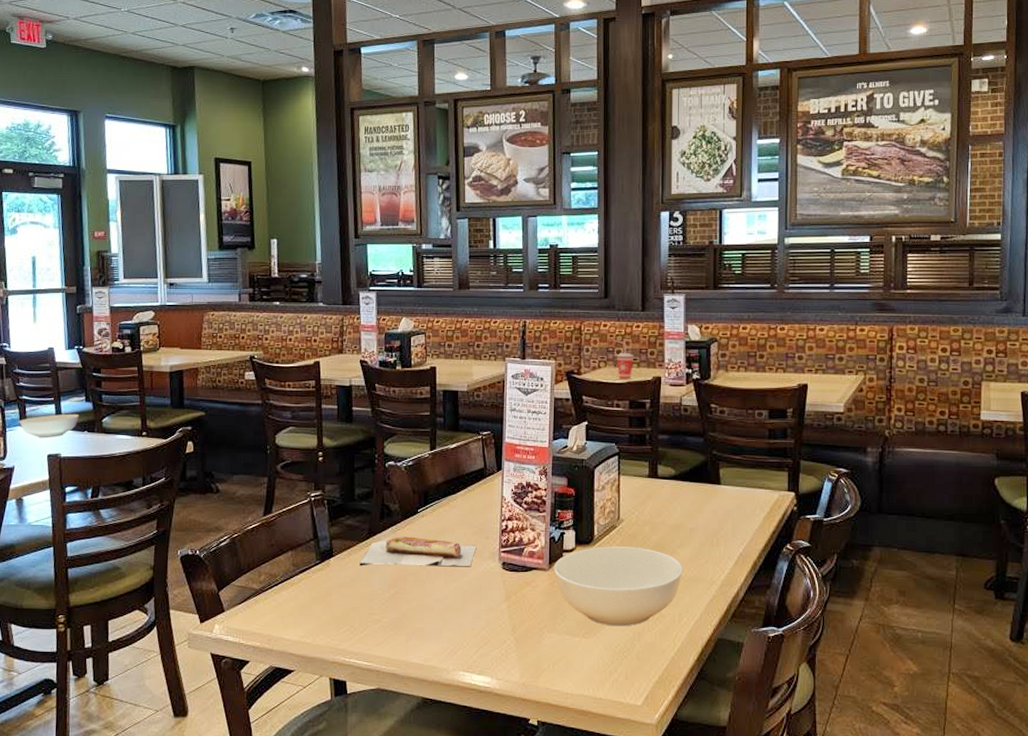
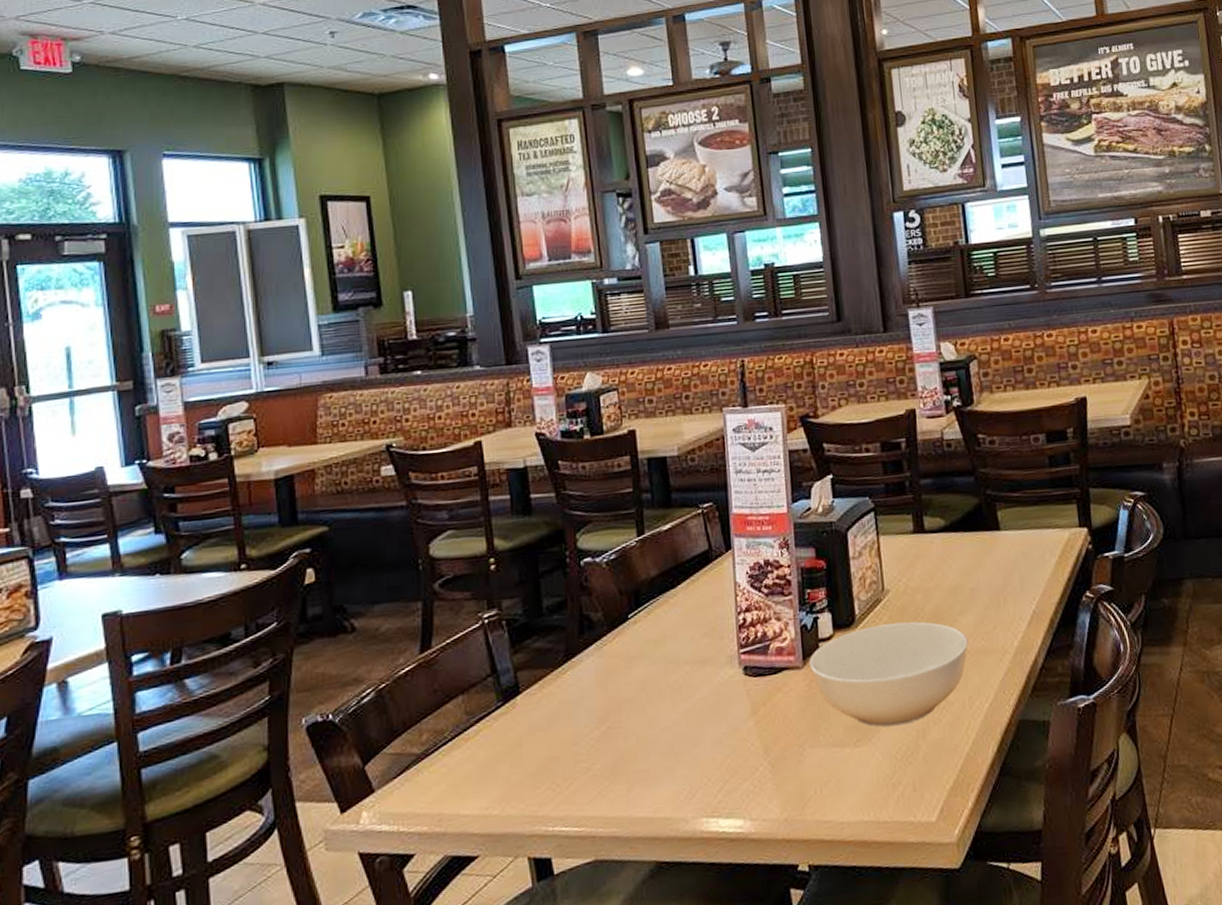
bowl: present [19,413,79,439] -> none [57,552,146,593]
sandwich: present [359,536,477,566] -> none [556,649,709,701]
beverage cup: present [614,340,635,379] -> none [854,370,881,417]

